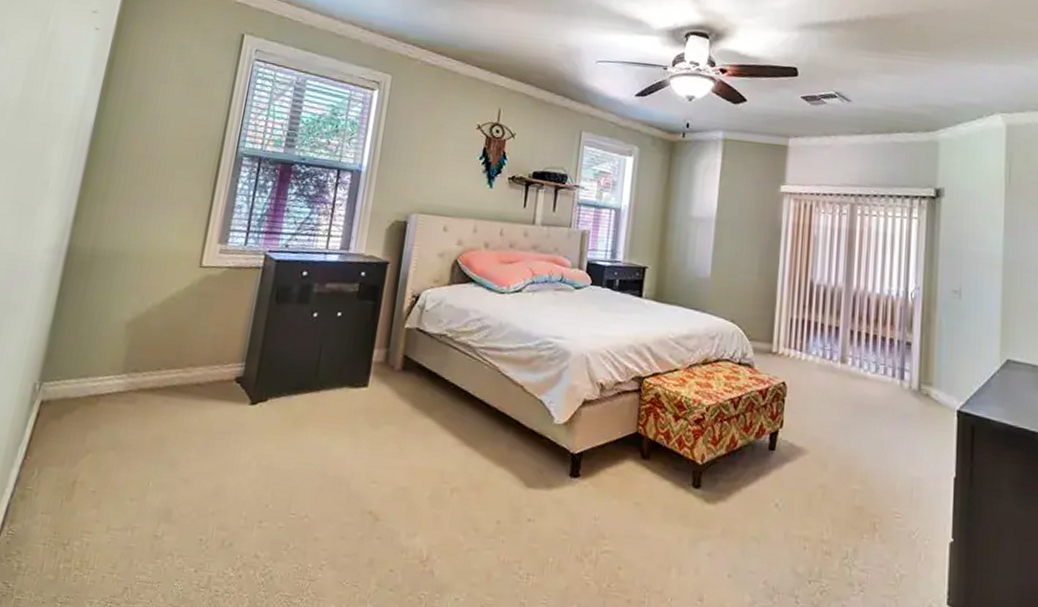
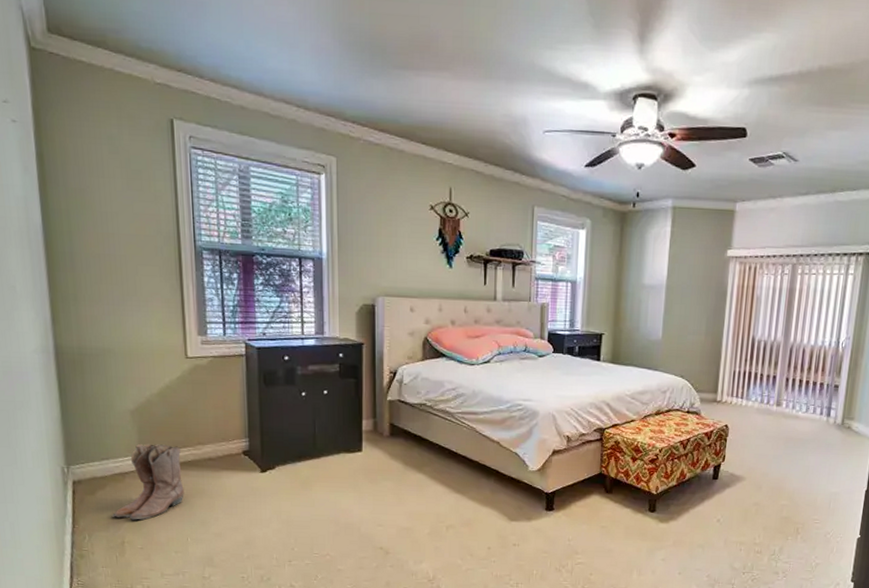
boots: none [72,360,169,456] -> present [112,443,184,521]

